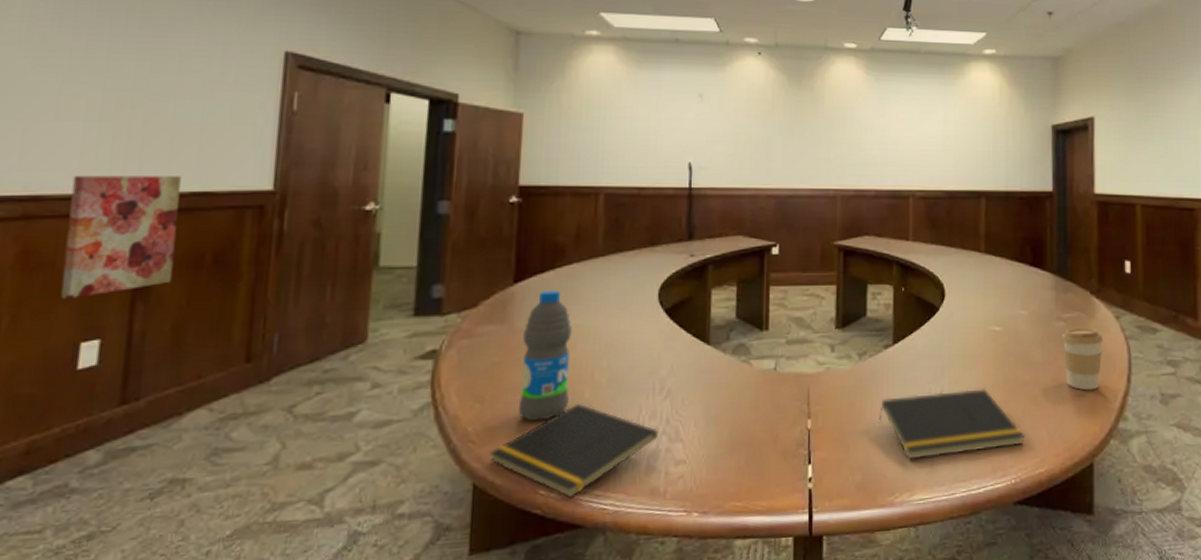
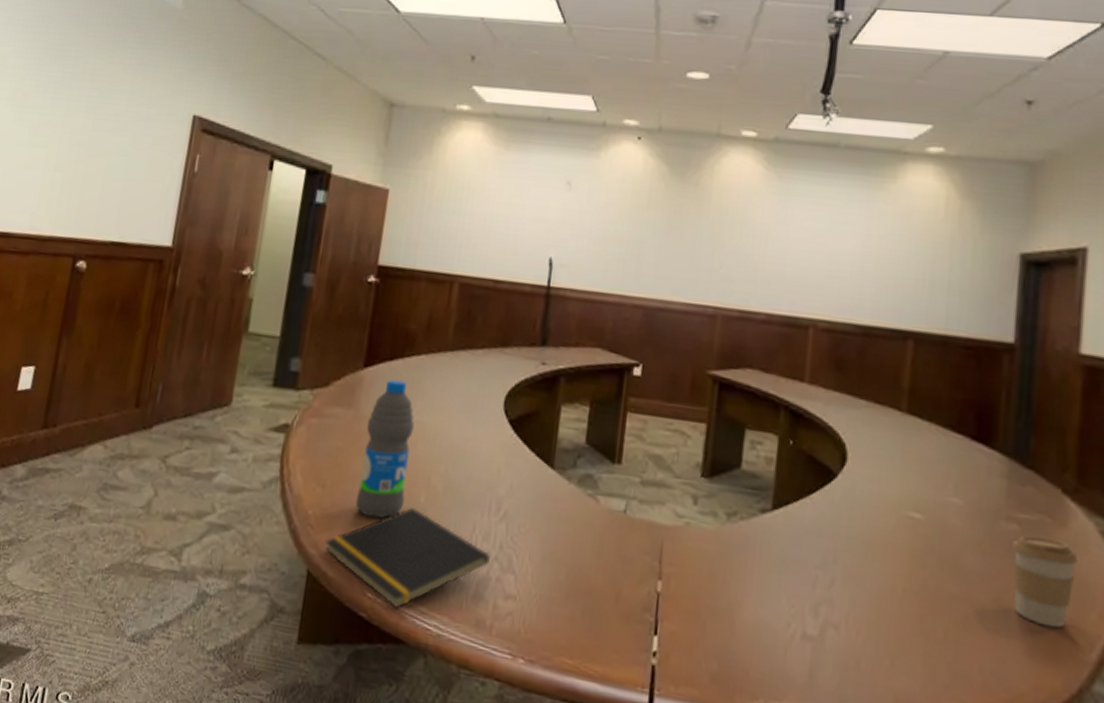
wall art: present [60,175,181,299] -> none [12,217,105,327]
notepad: present [878,389,1024,460] -> none [744,575,945,679]

